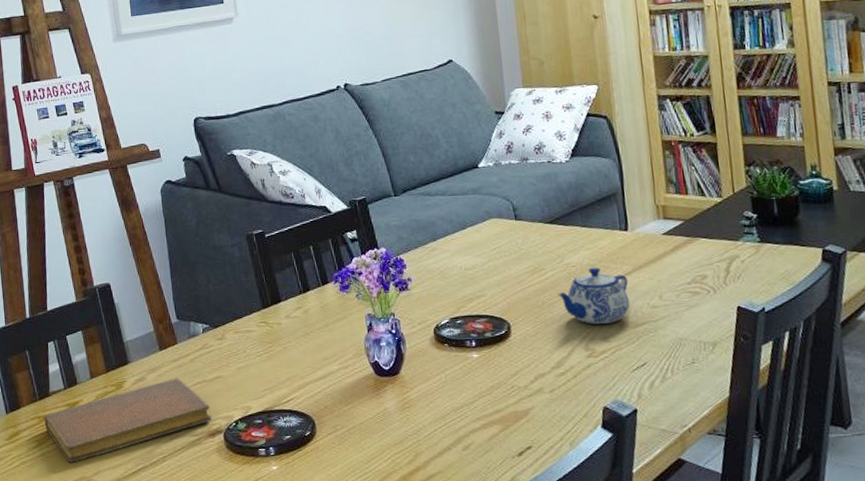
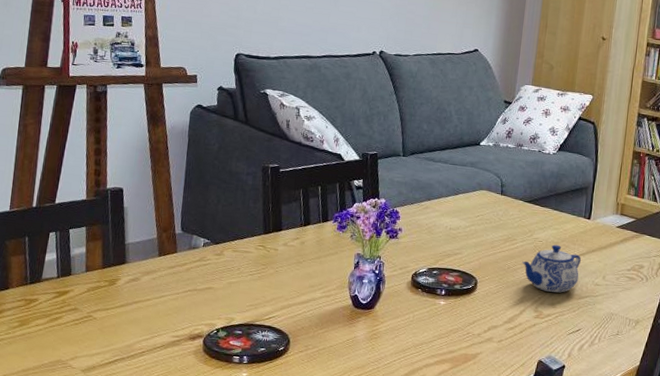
notebook: present [44,378,212,463] -> none [30,283,195,346]

